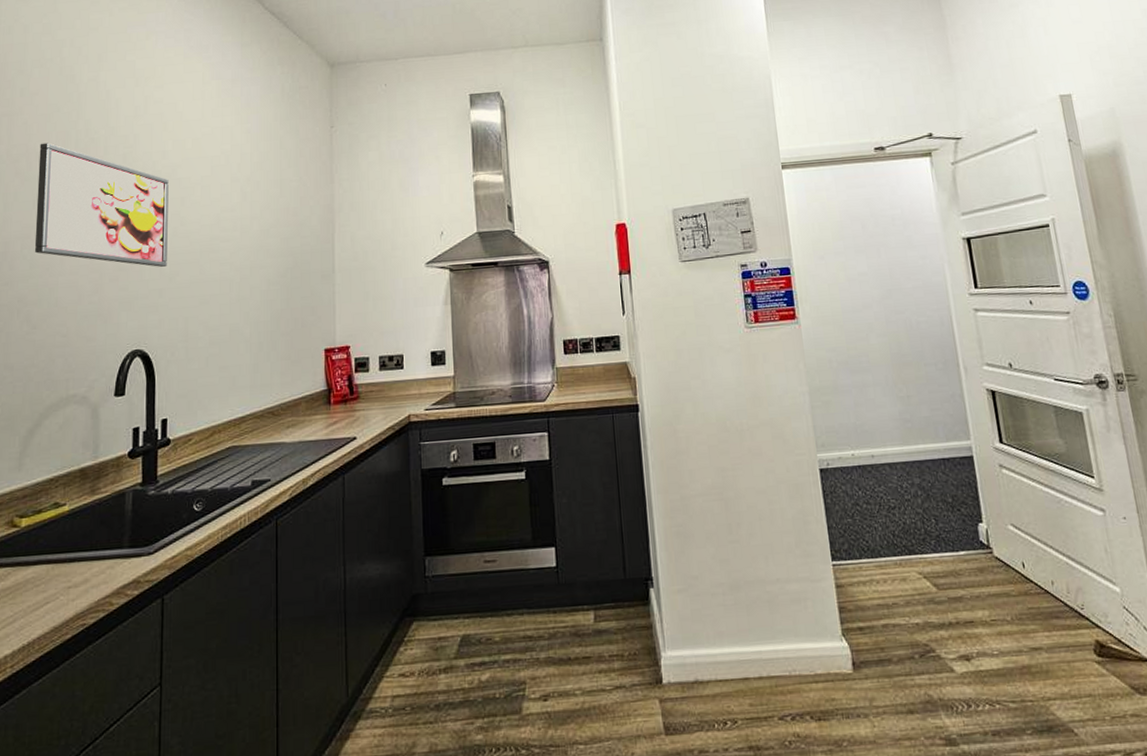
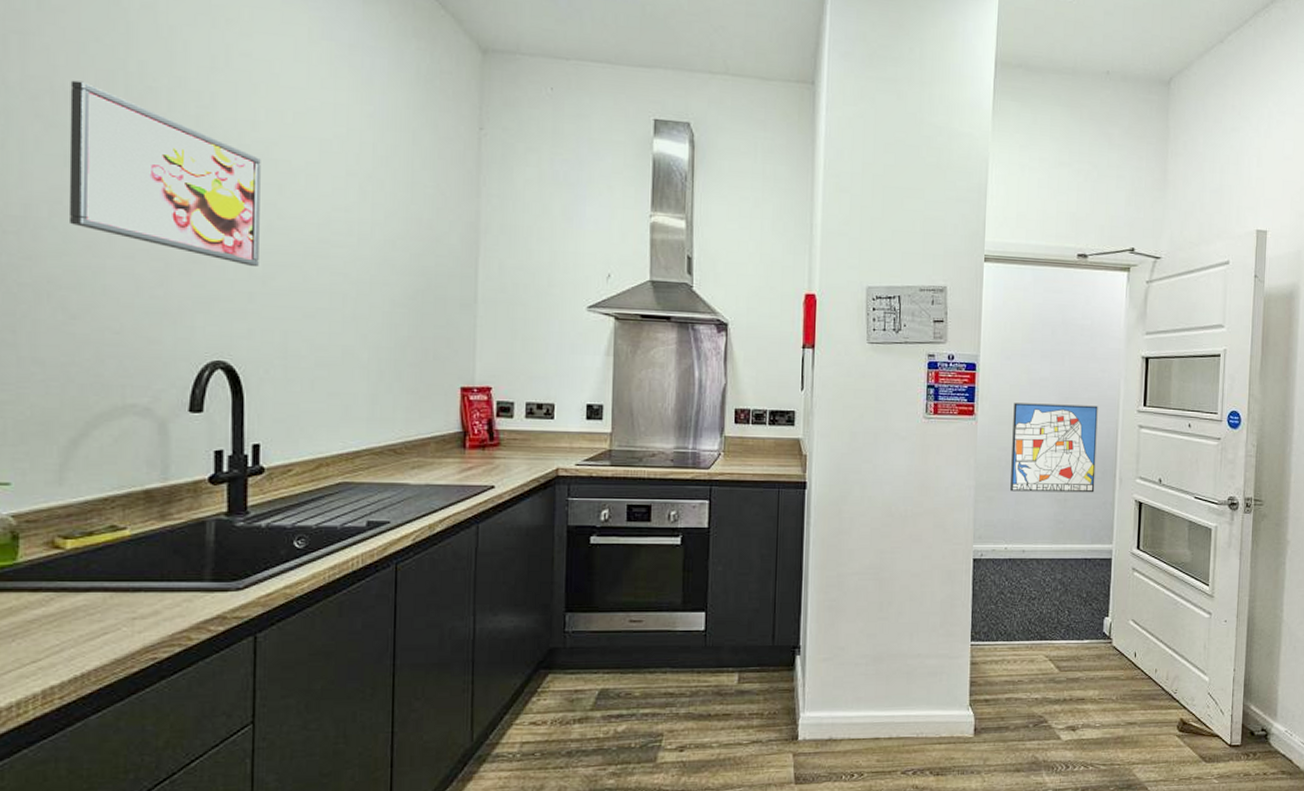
wall art: none [835,294,939,393] -> present [1010,403,1098,493]

